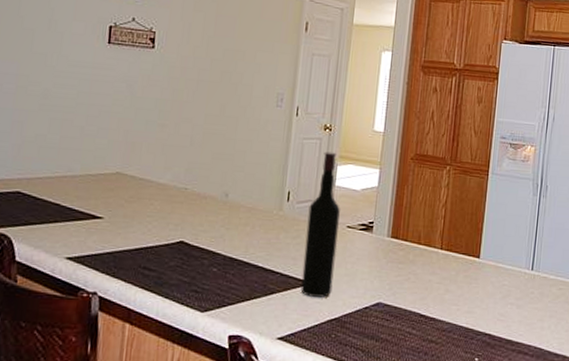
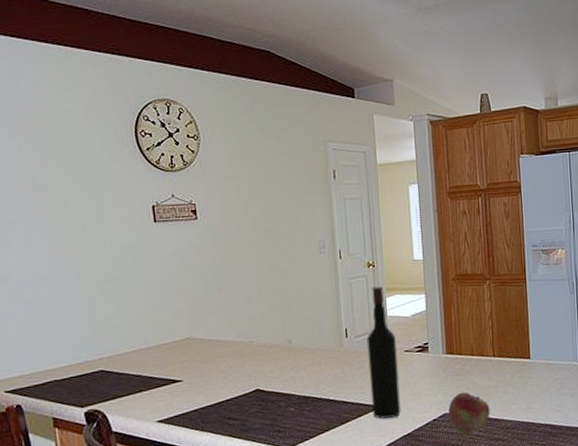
fruit: none [381,282,428,330] -> present [448,391,490,435]

